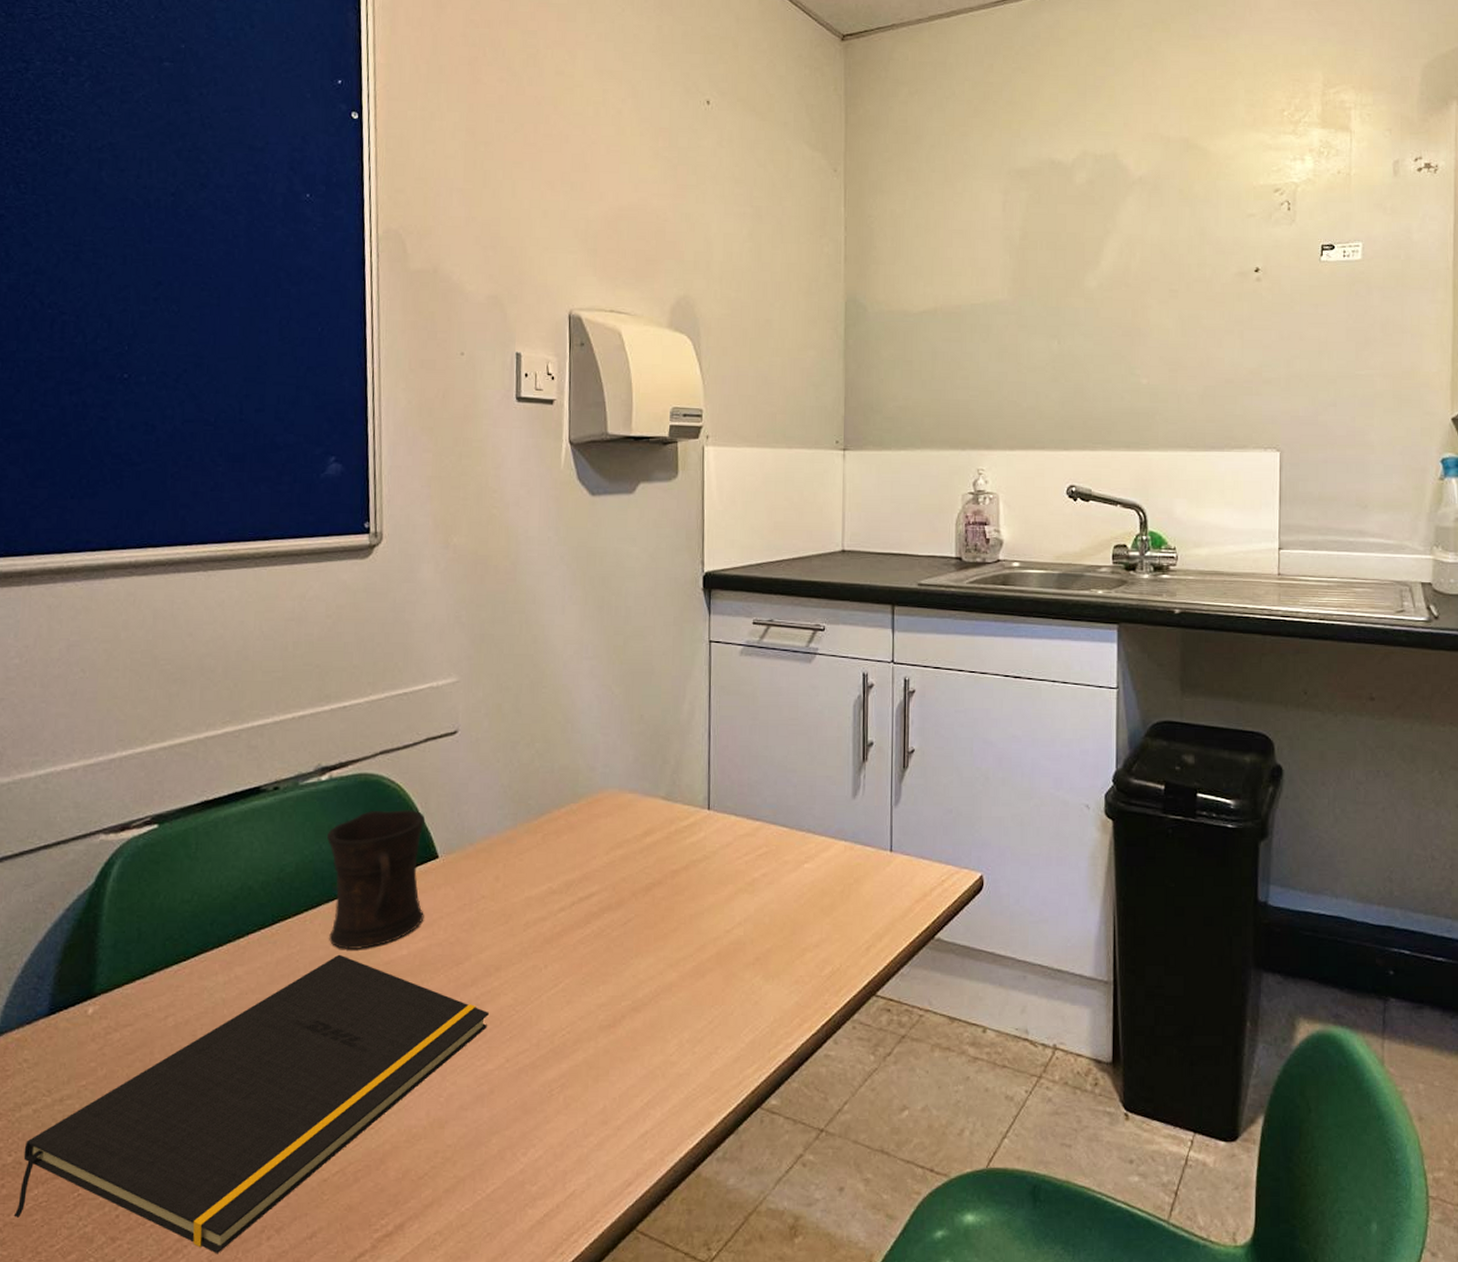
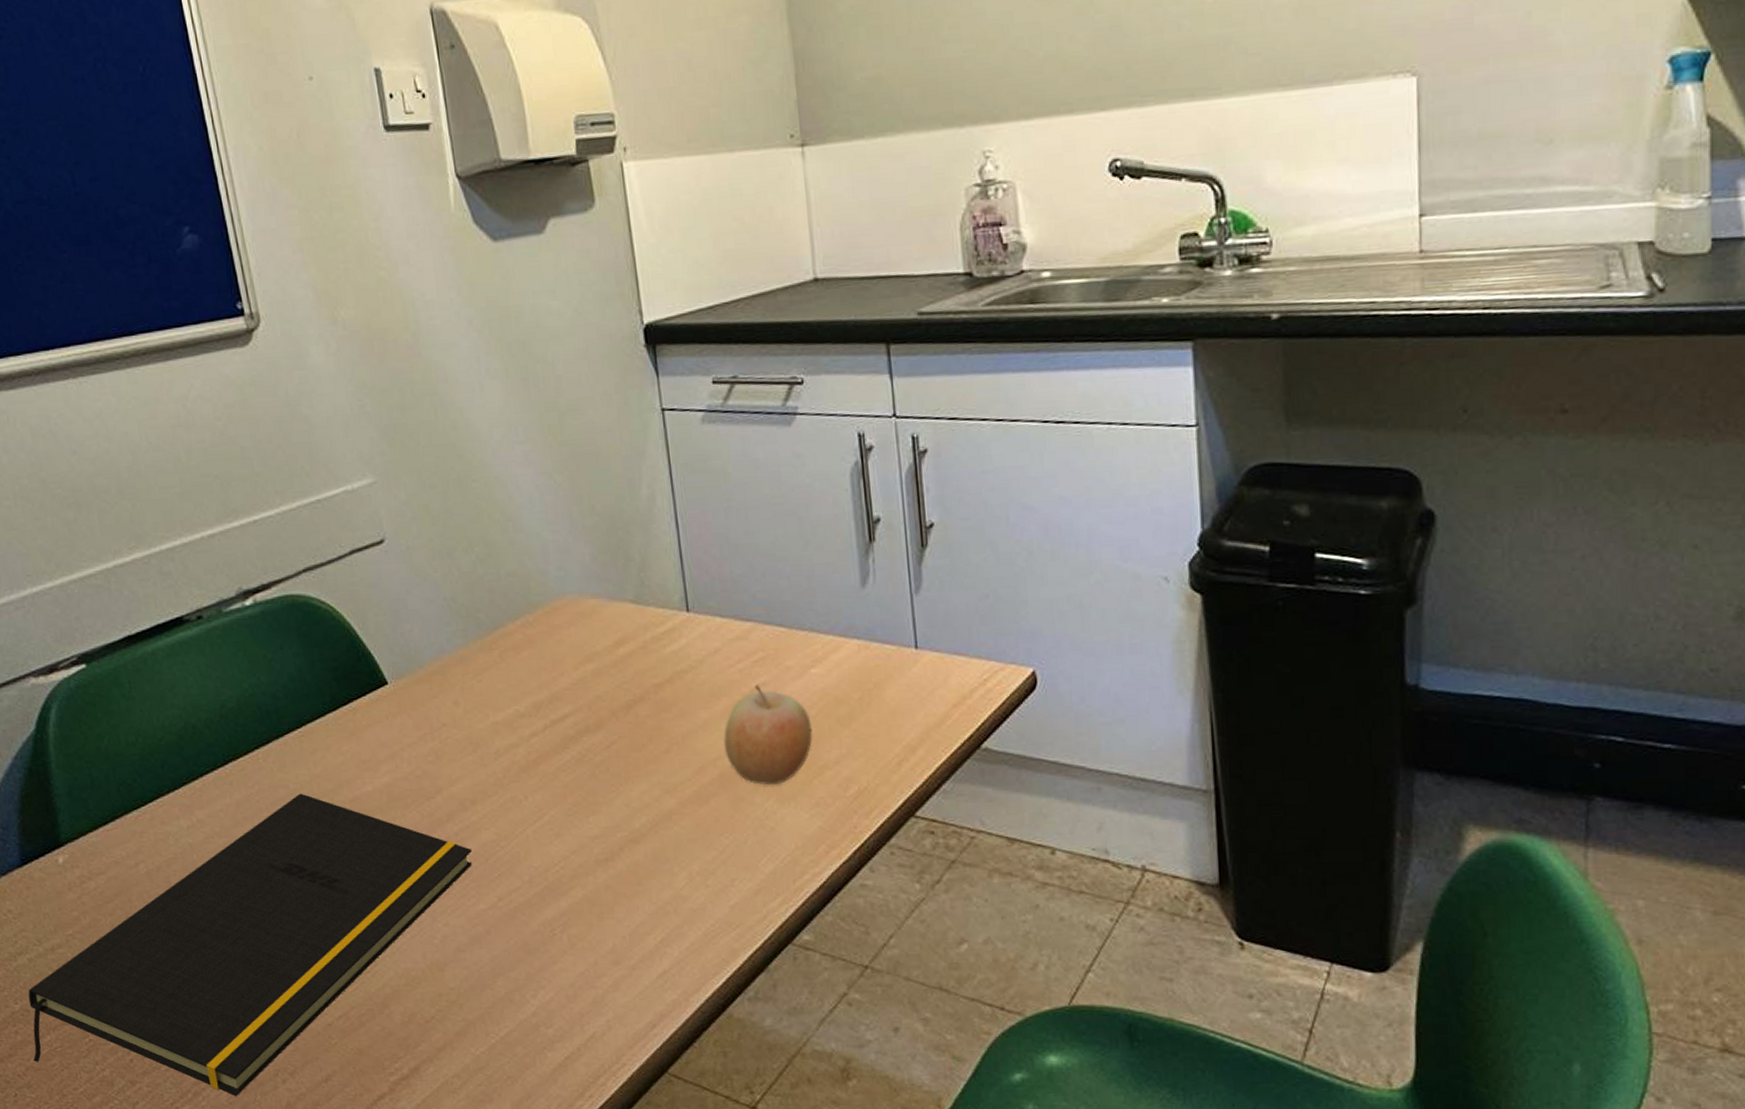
mug: present [327,810,426,949] -> none [263,632,384,787]
fruit: none [725,875,800,964] -> present [723,684,813,786]

